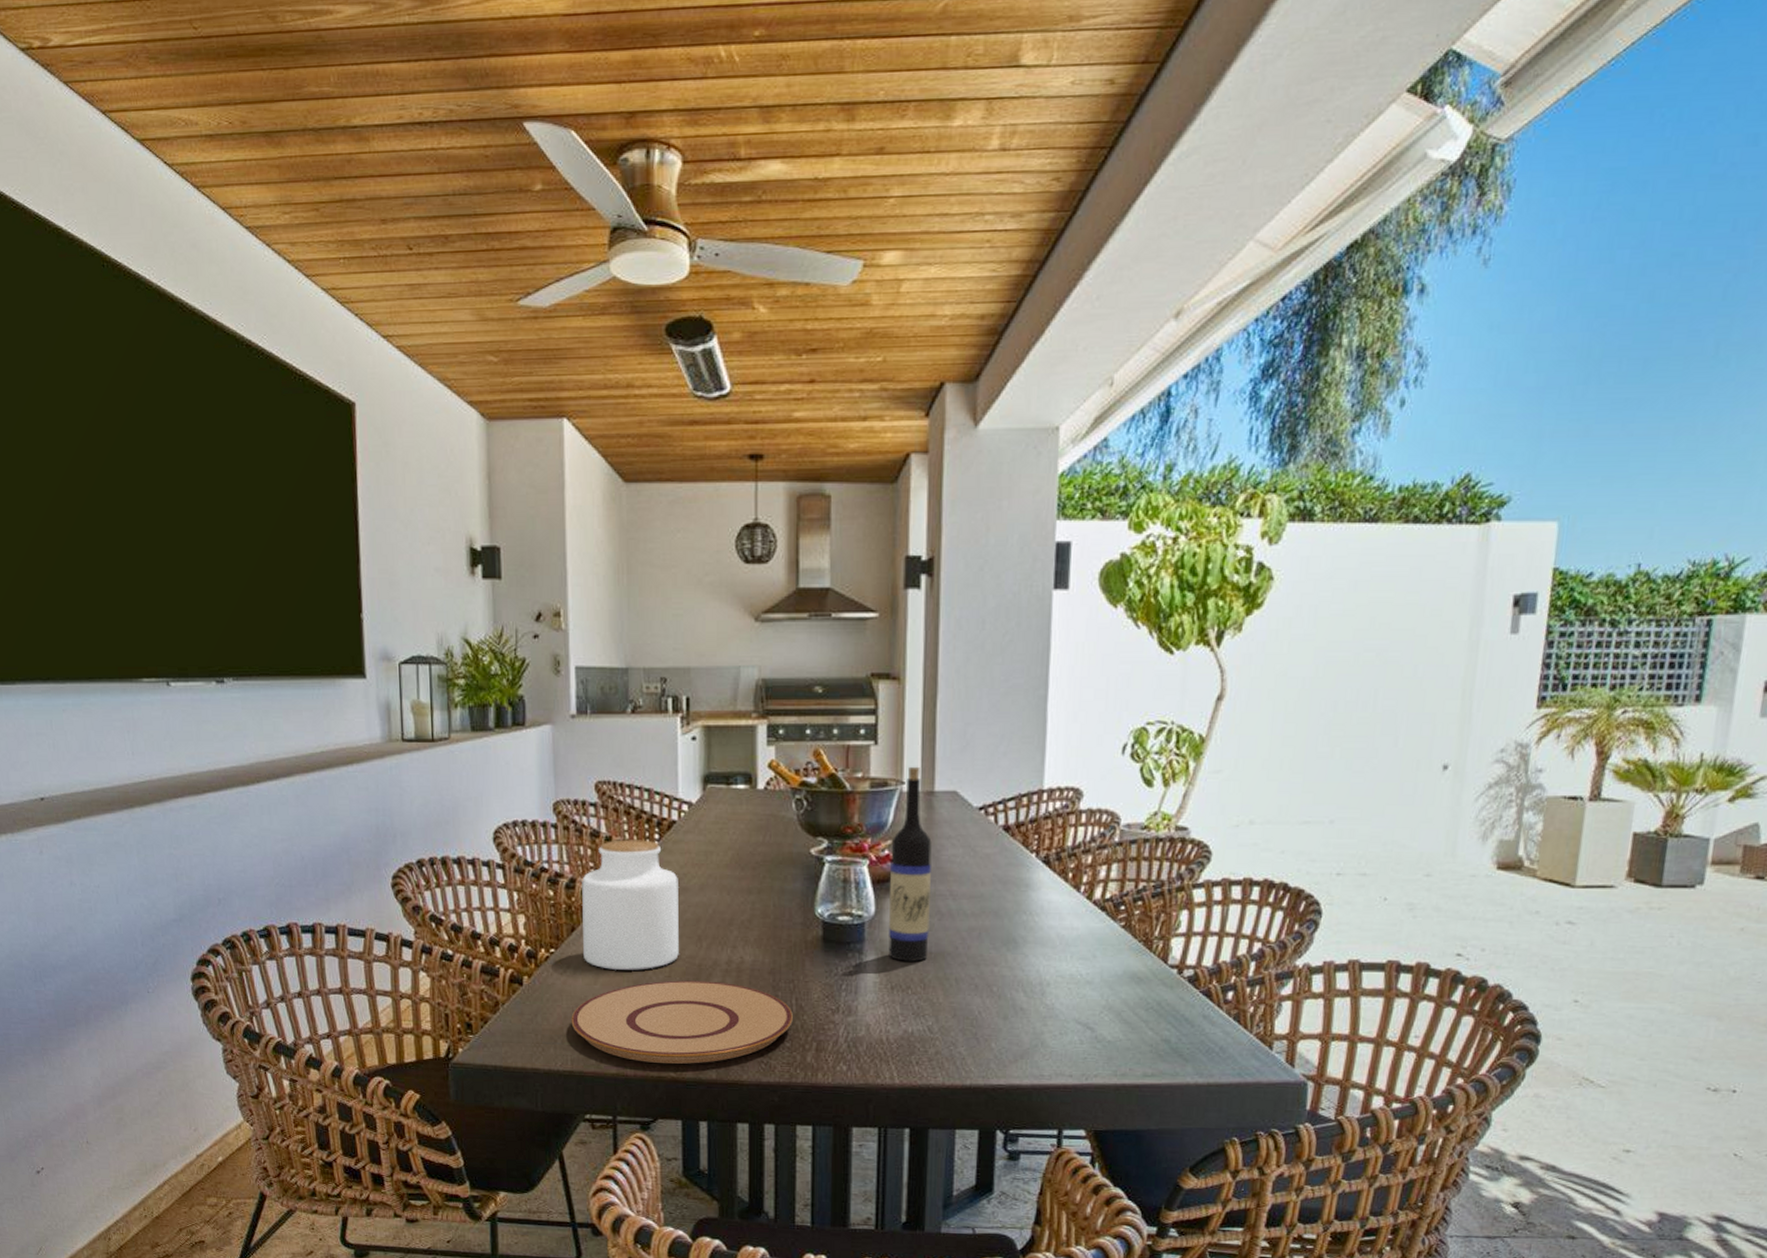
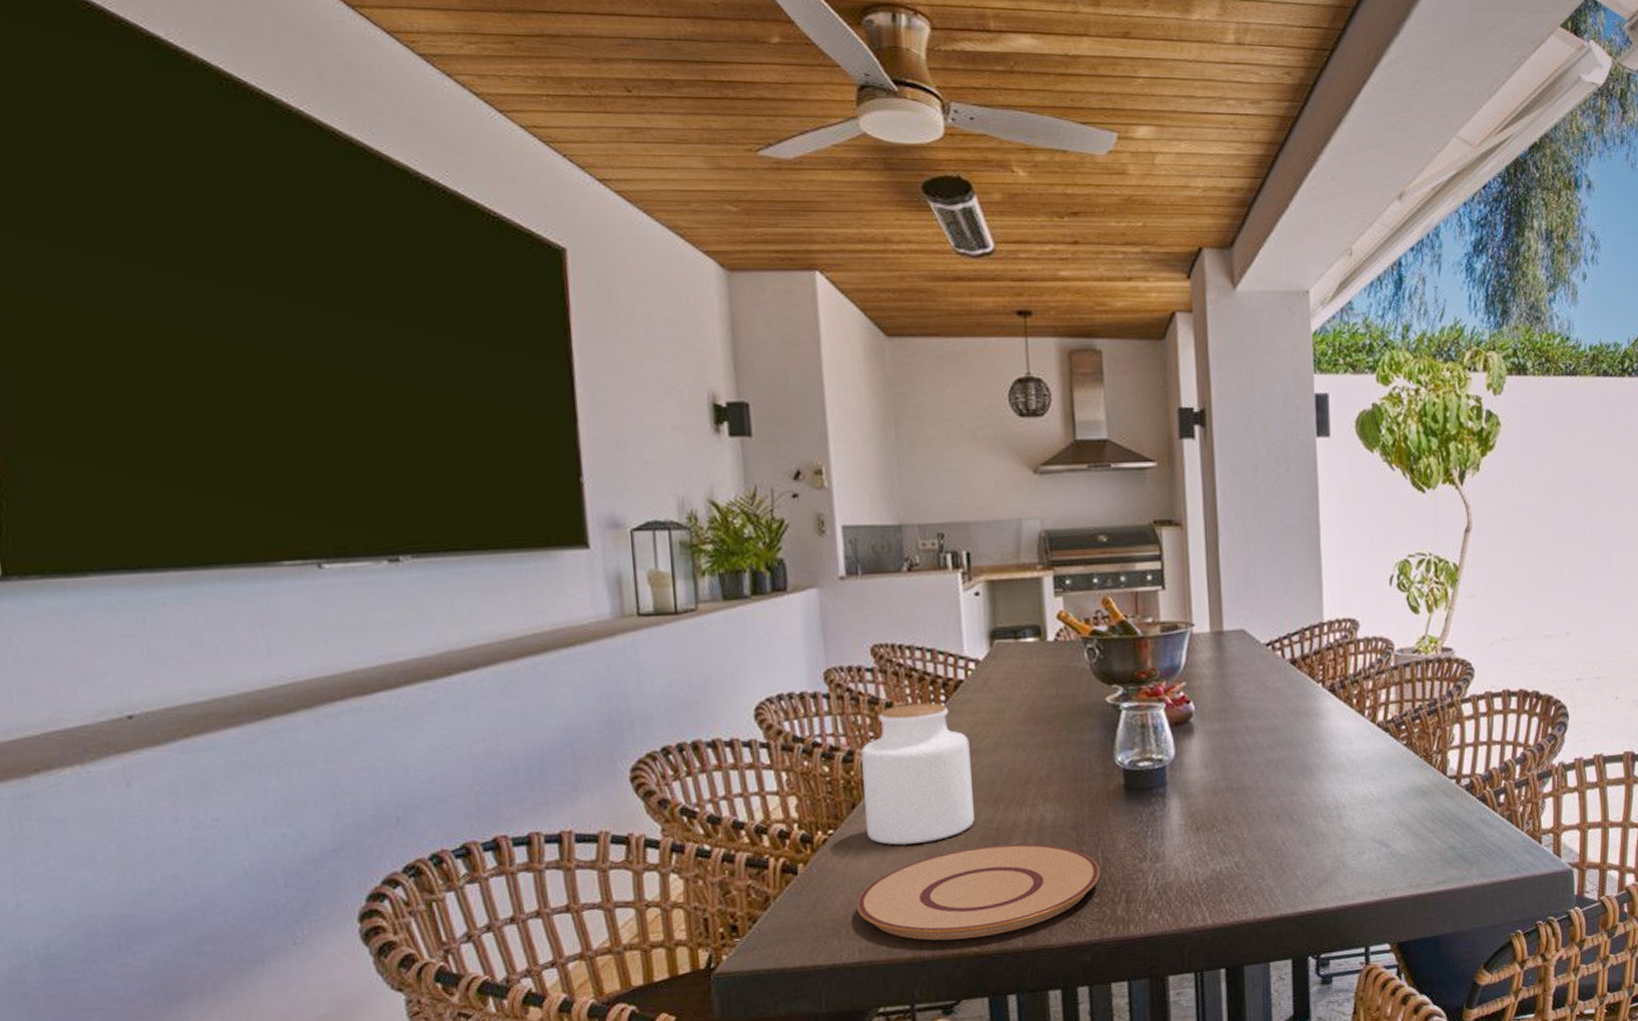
wine bottle: present [888,766,932,963] -> none [1186,608,1229,801]

